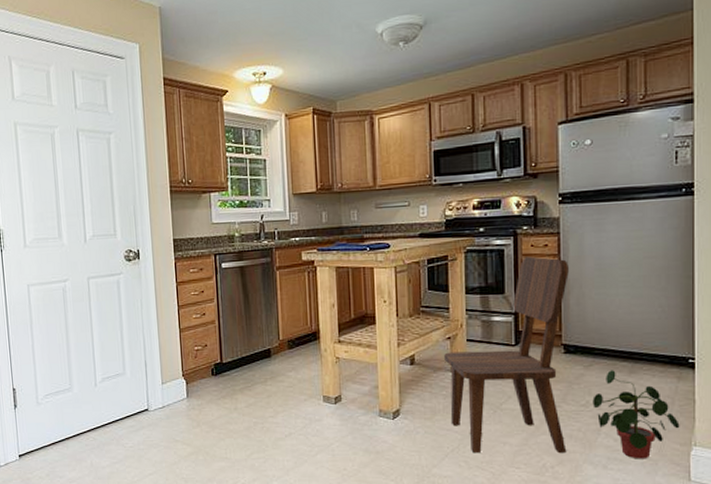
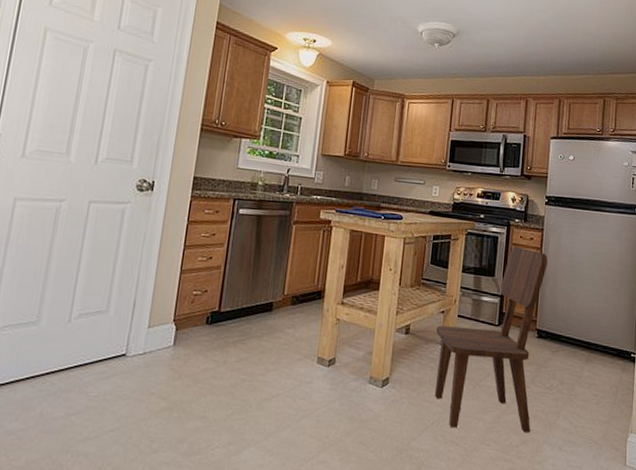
potted plant: present [592,370,680,459] -> none [555,357,621,443]

